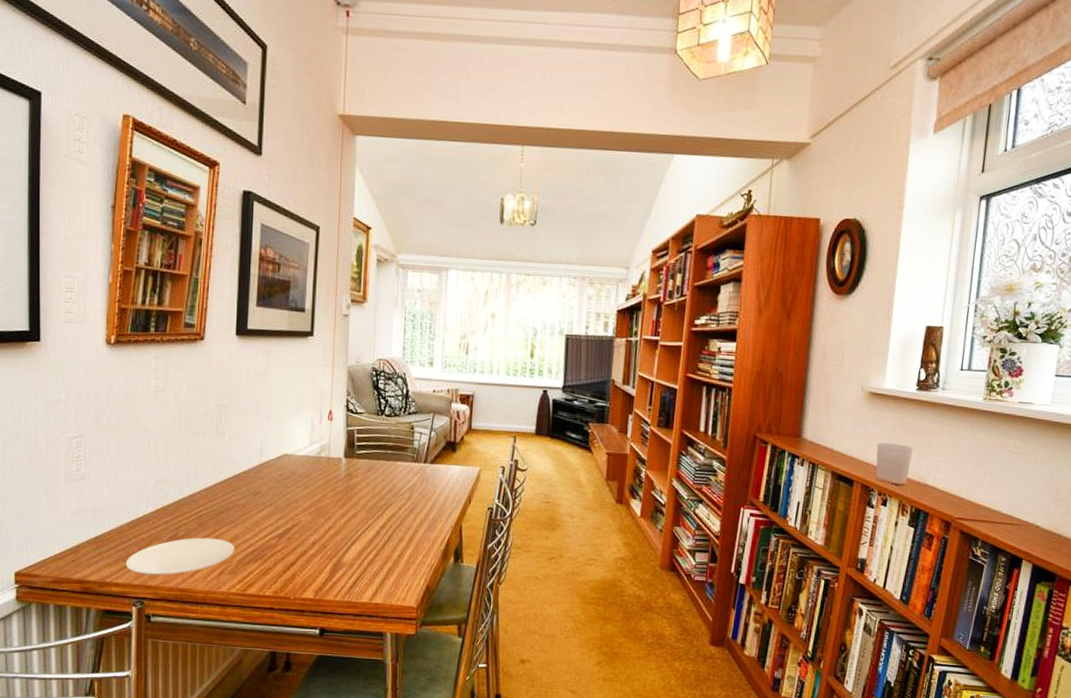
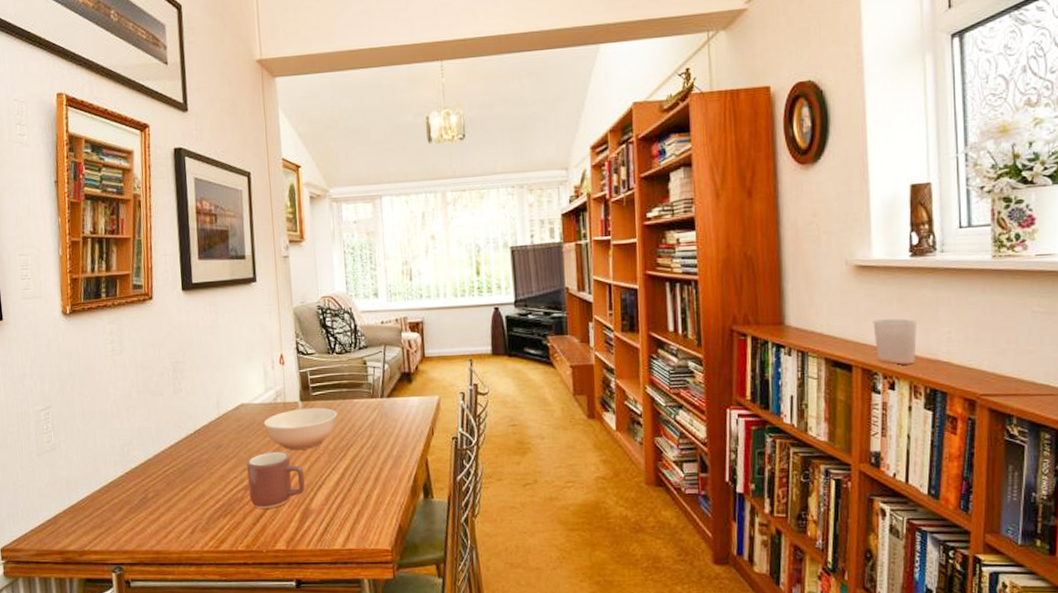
plate: present [125,537,234,576] -> none [101,496,203,540]
mug: none [282,503,340,558] -> present [246,451,305,509]
bowl: none [305,464,380,504] -> present [263,407,337,450]

